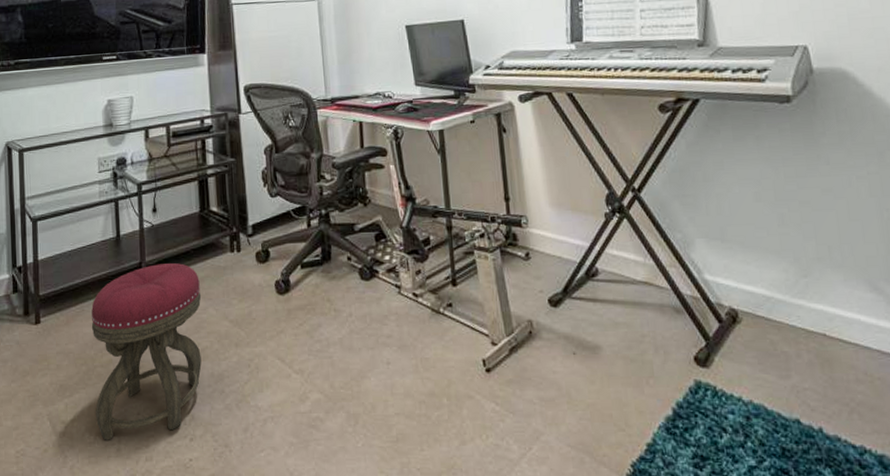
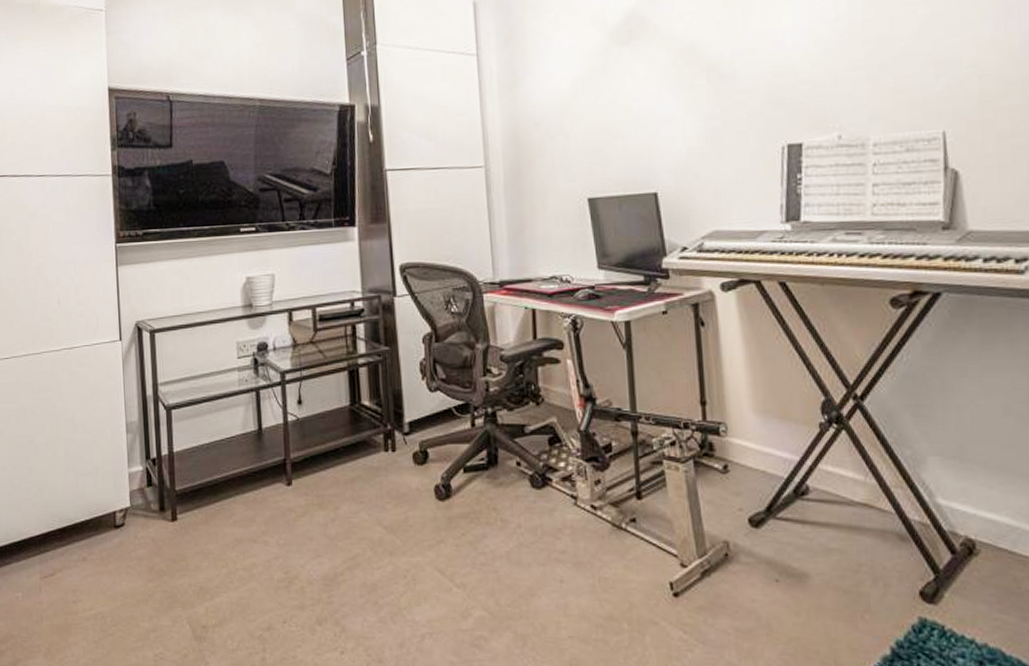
stool: present [91,263,202,440] -> none [232,461,353,649]

